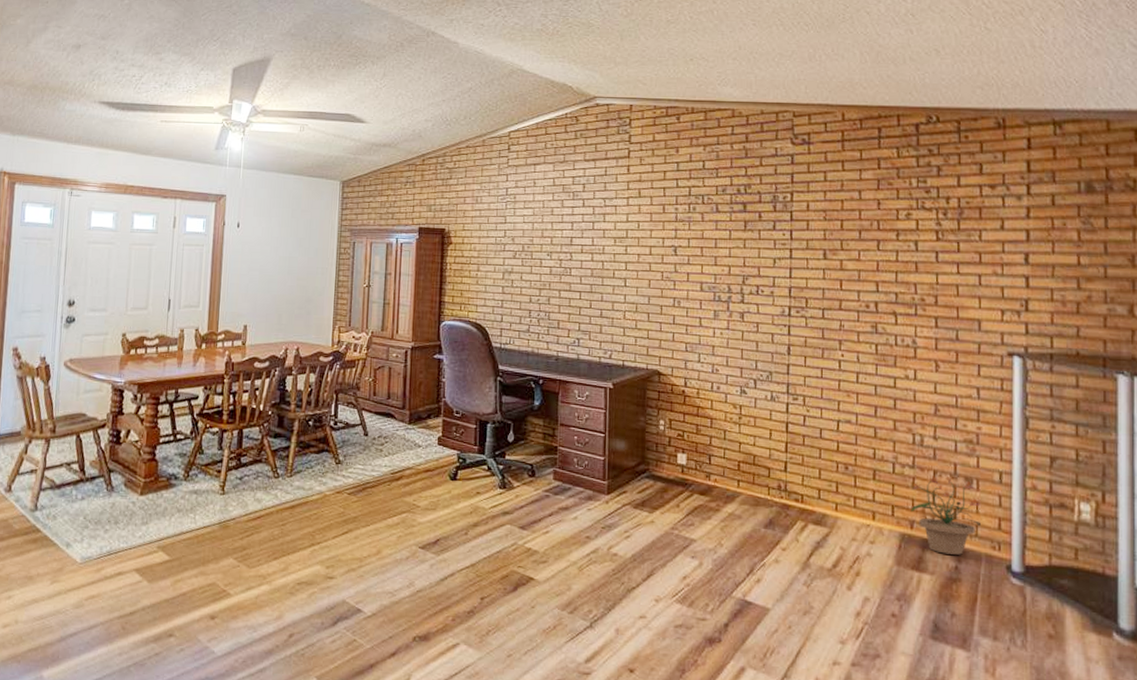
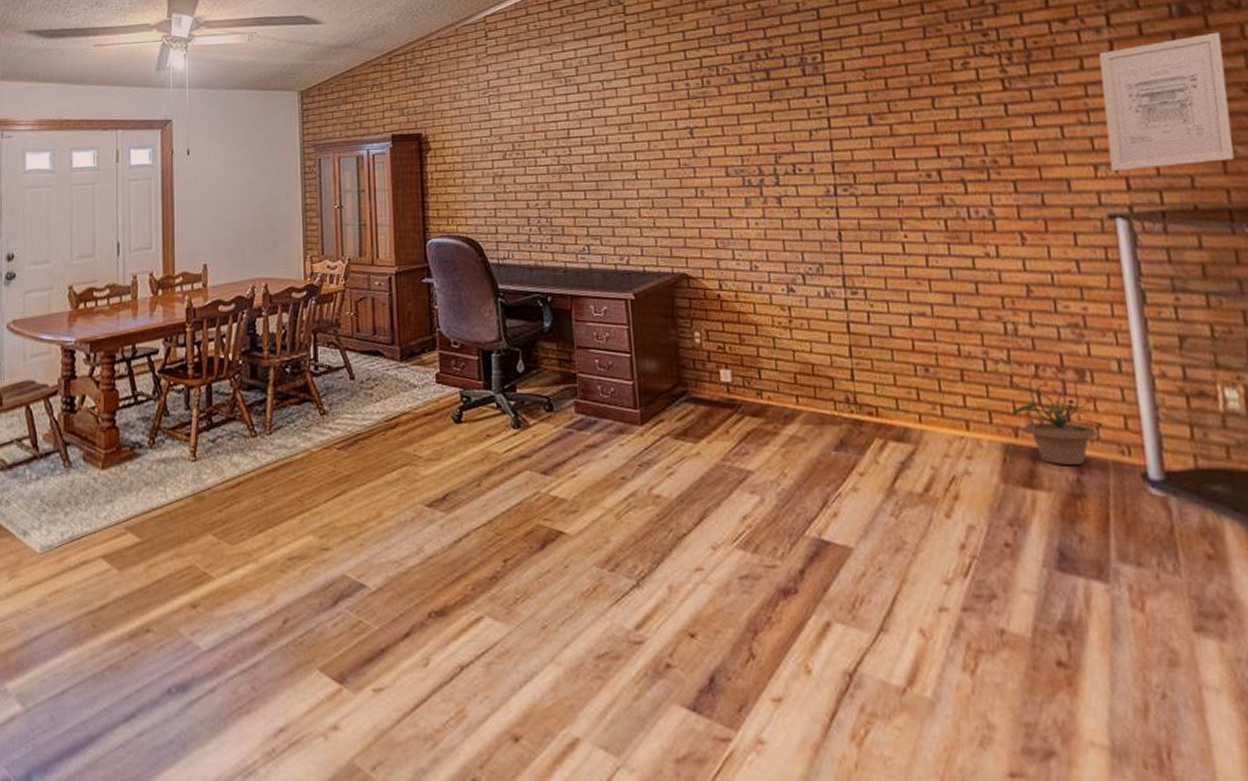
wall art: none [1015,209,1117,317] -> present [1099,32,1234,171]

